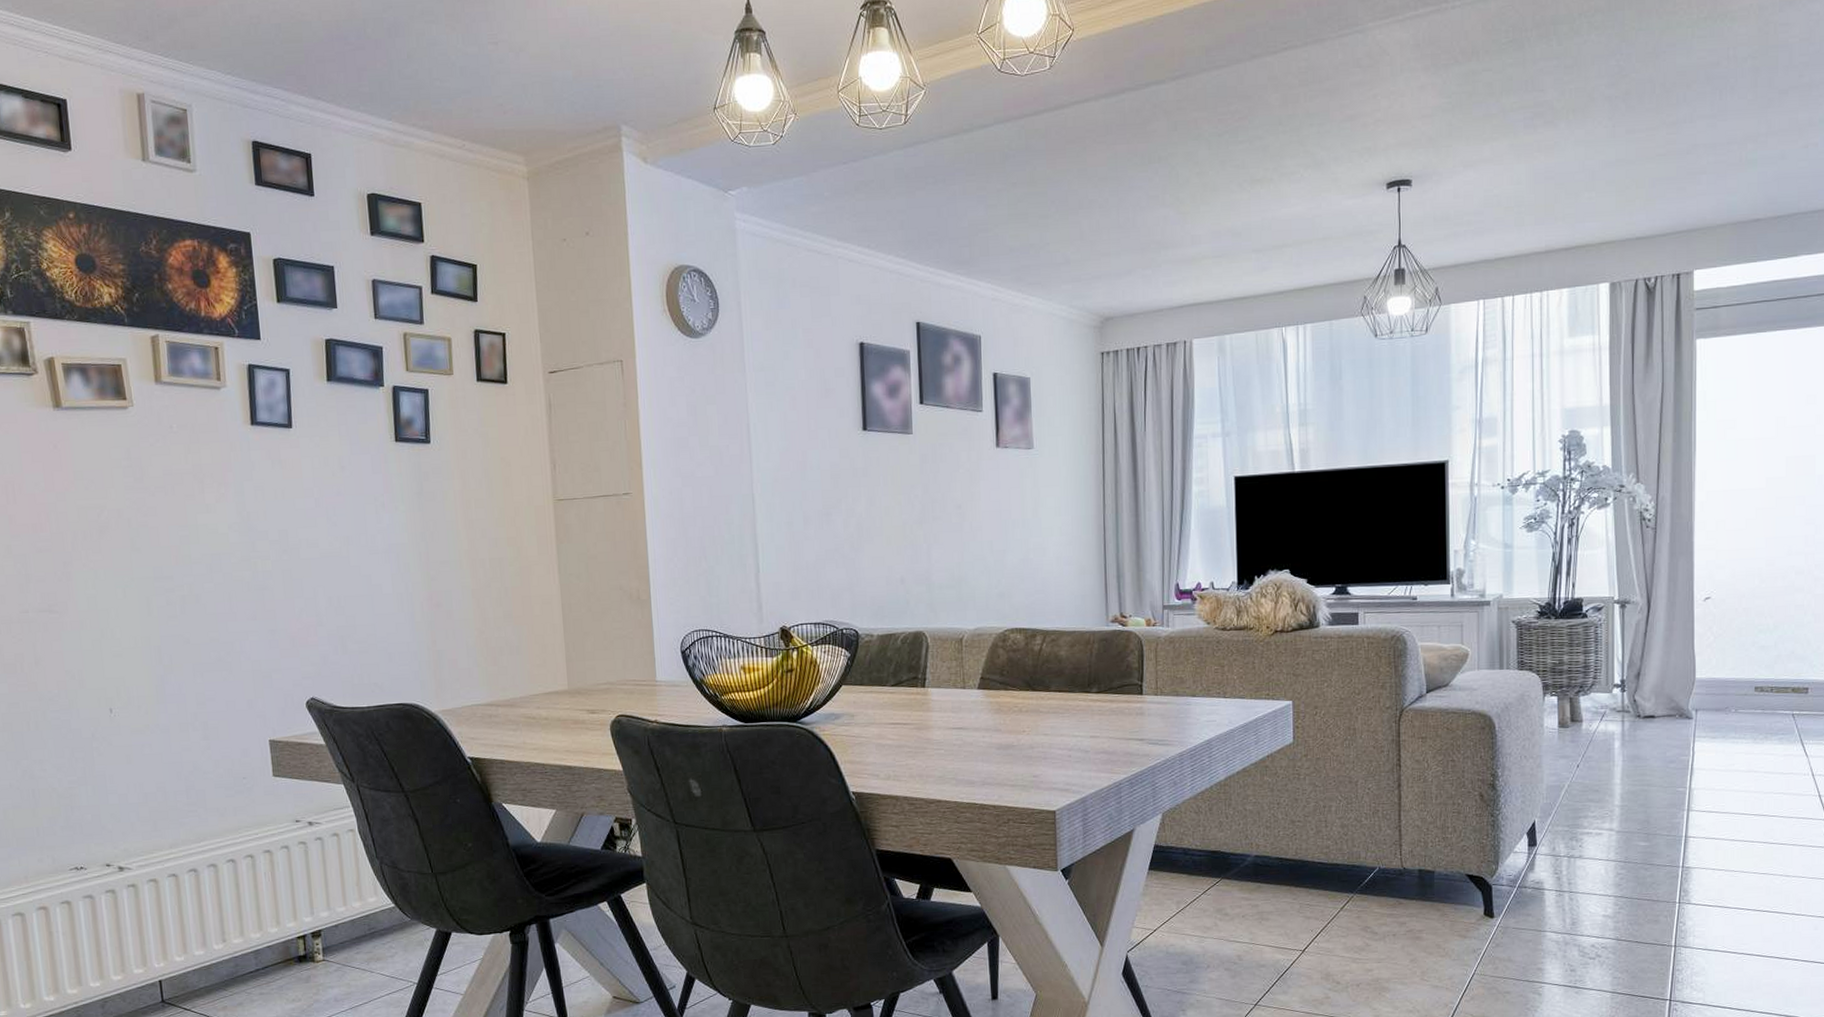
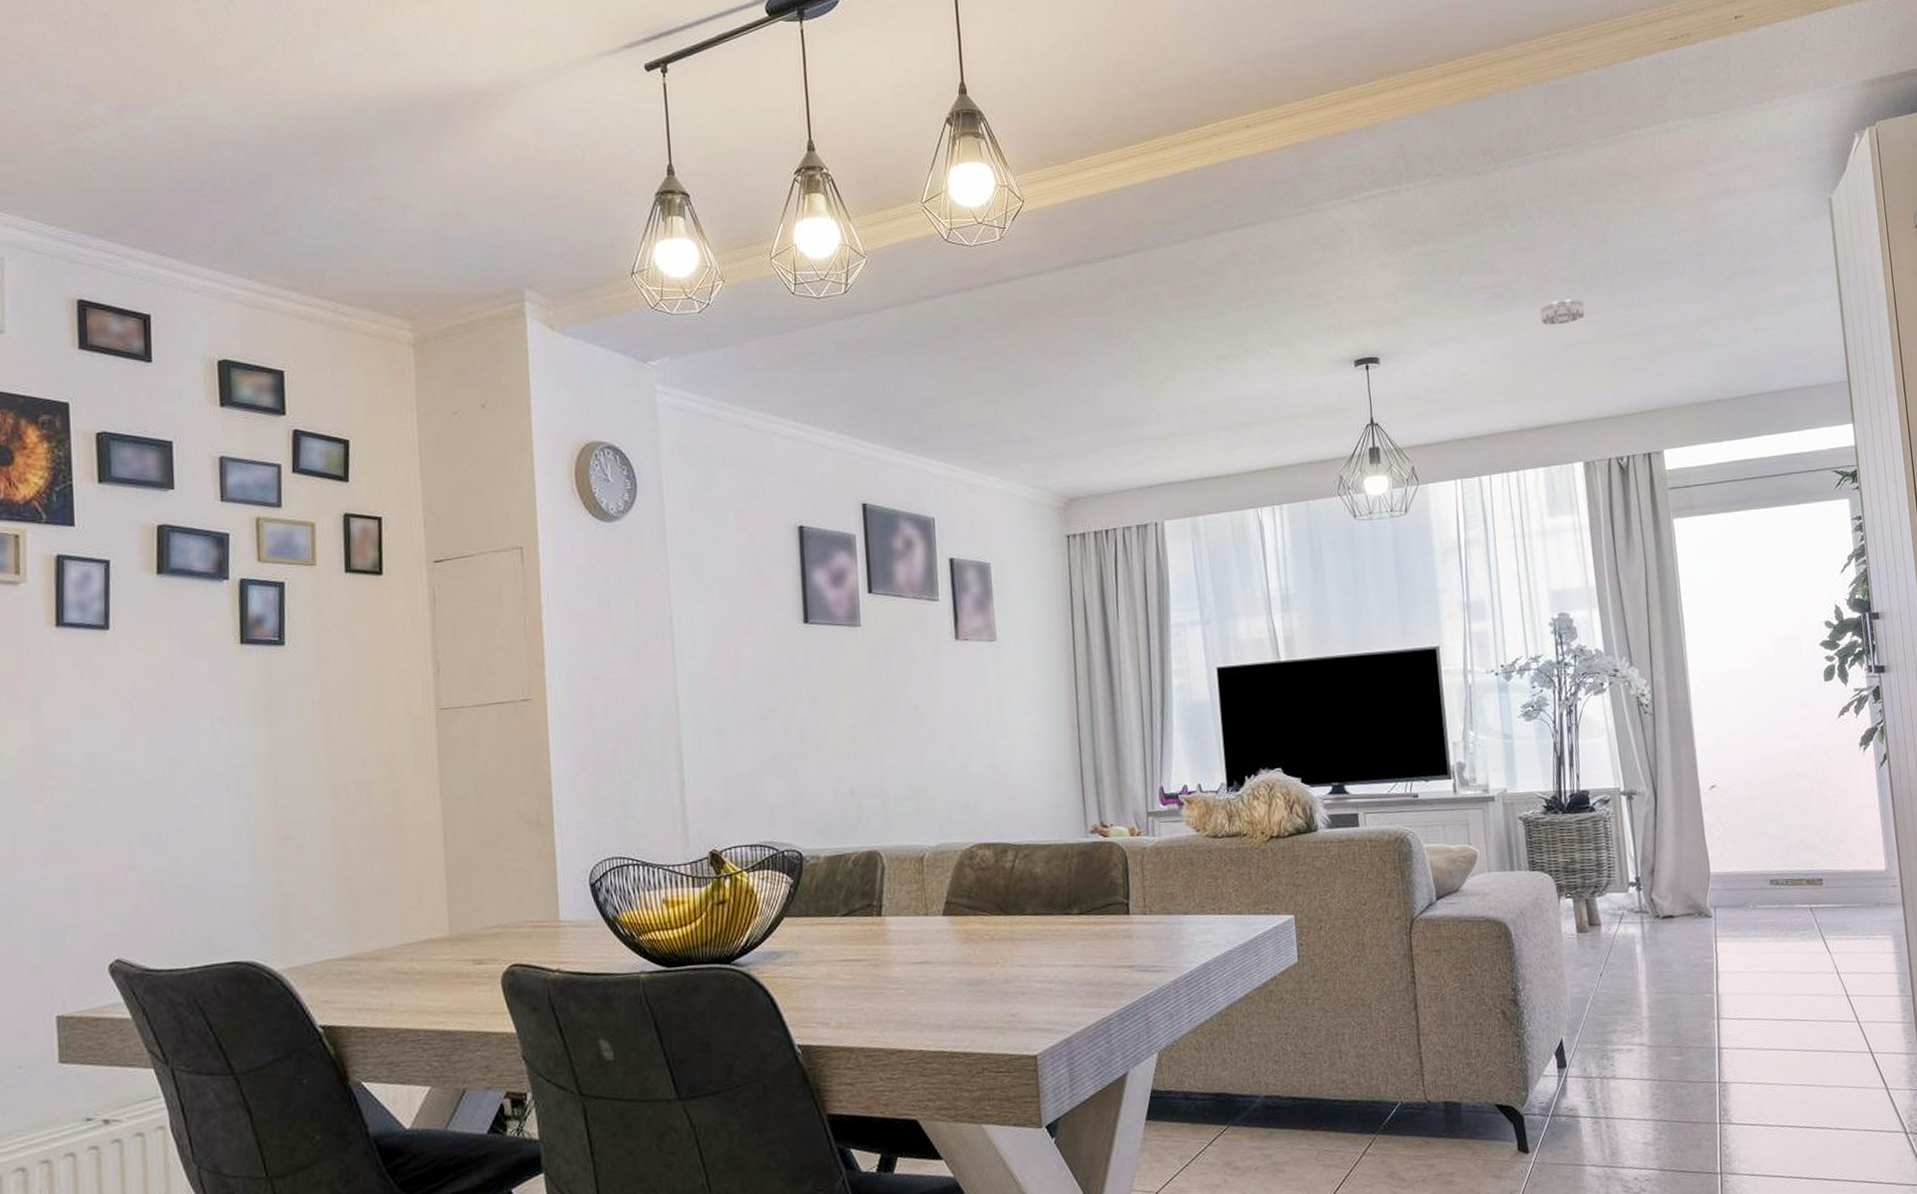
smoke detector: none [1579,117,1627,145] -> present [1540,298,1586,325]

